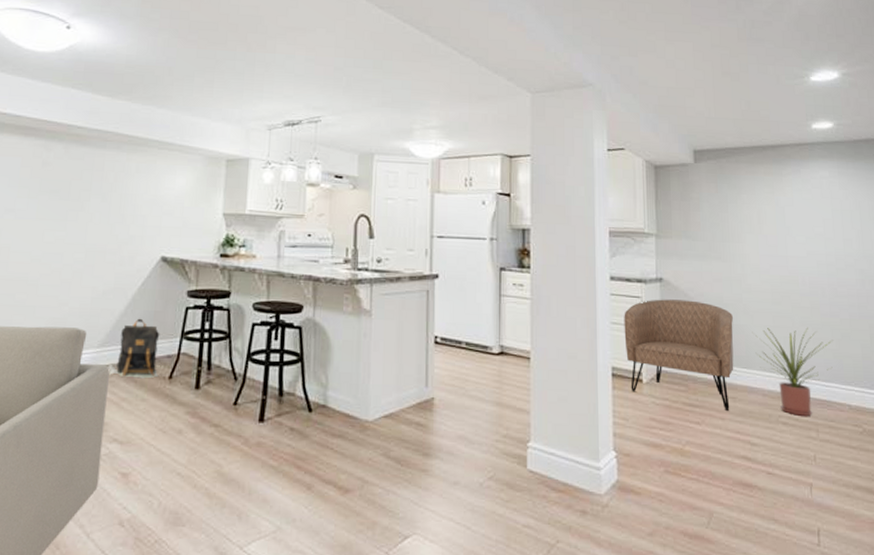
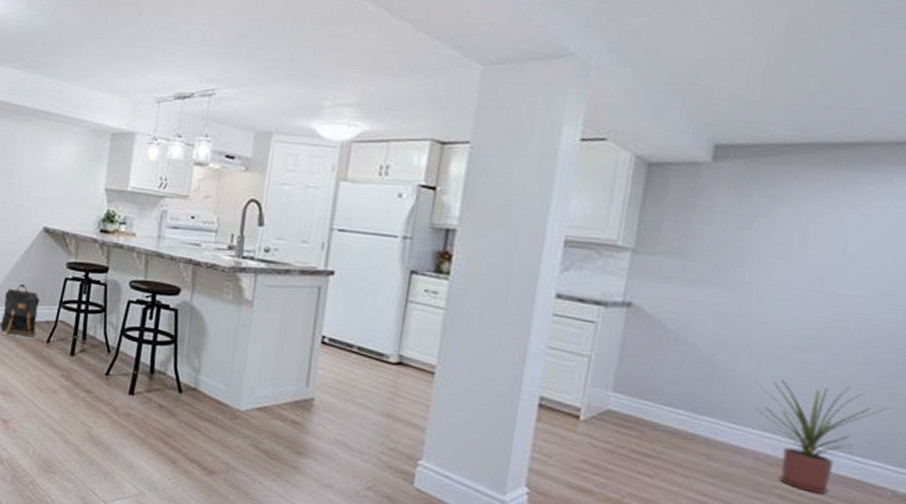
armchair: present [624,299,734,412] -> none [561,326,731,470]

